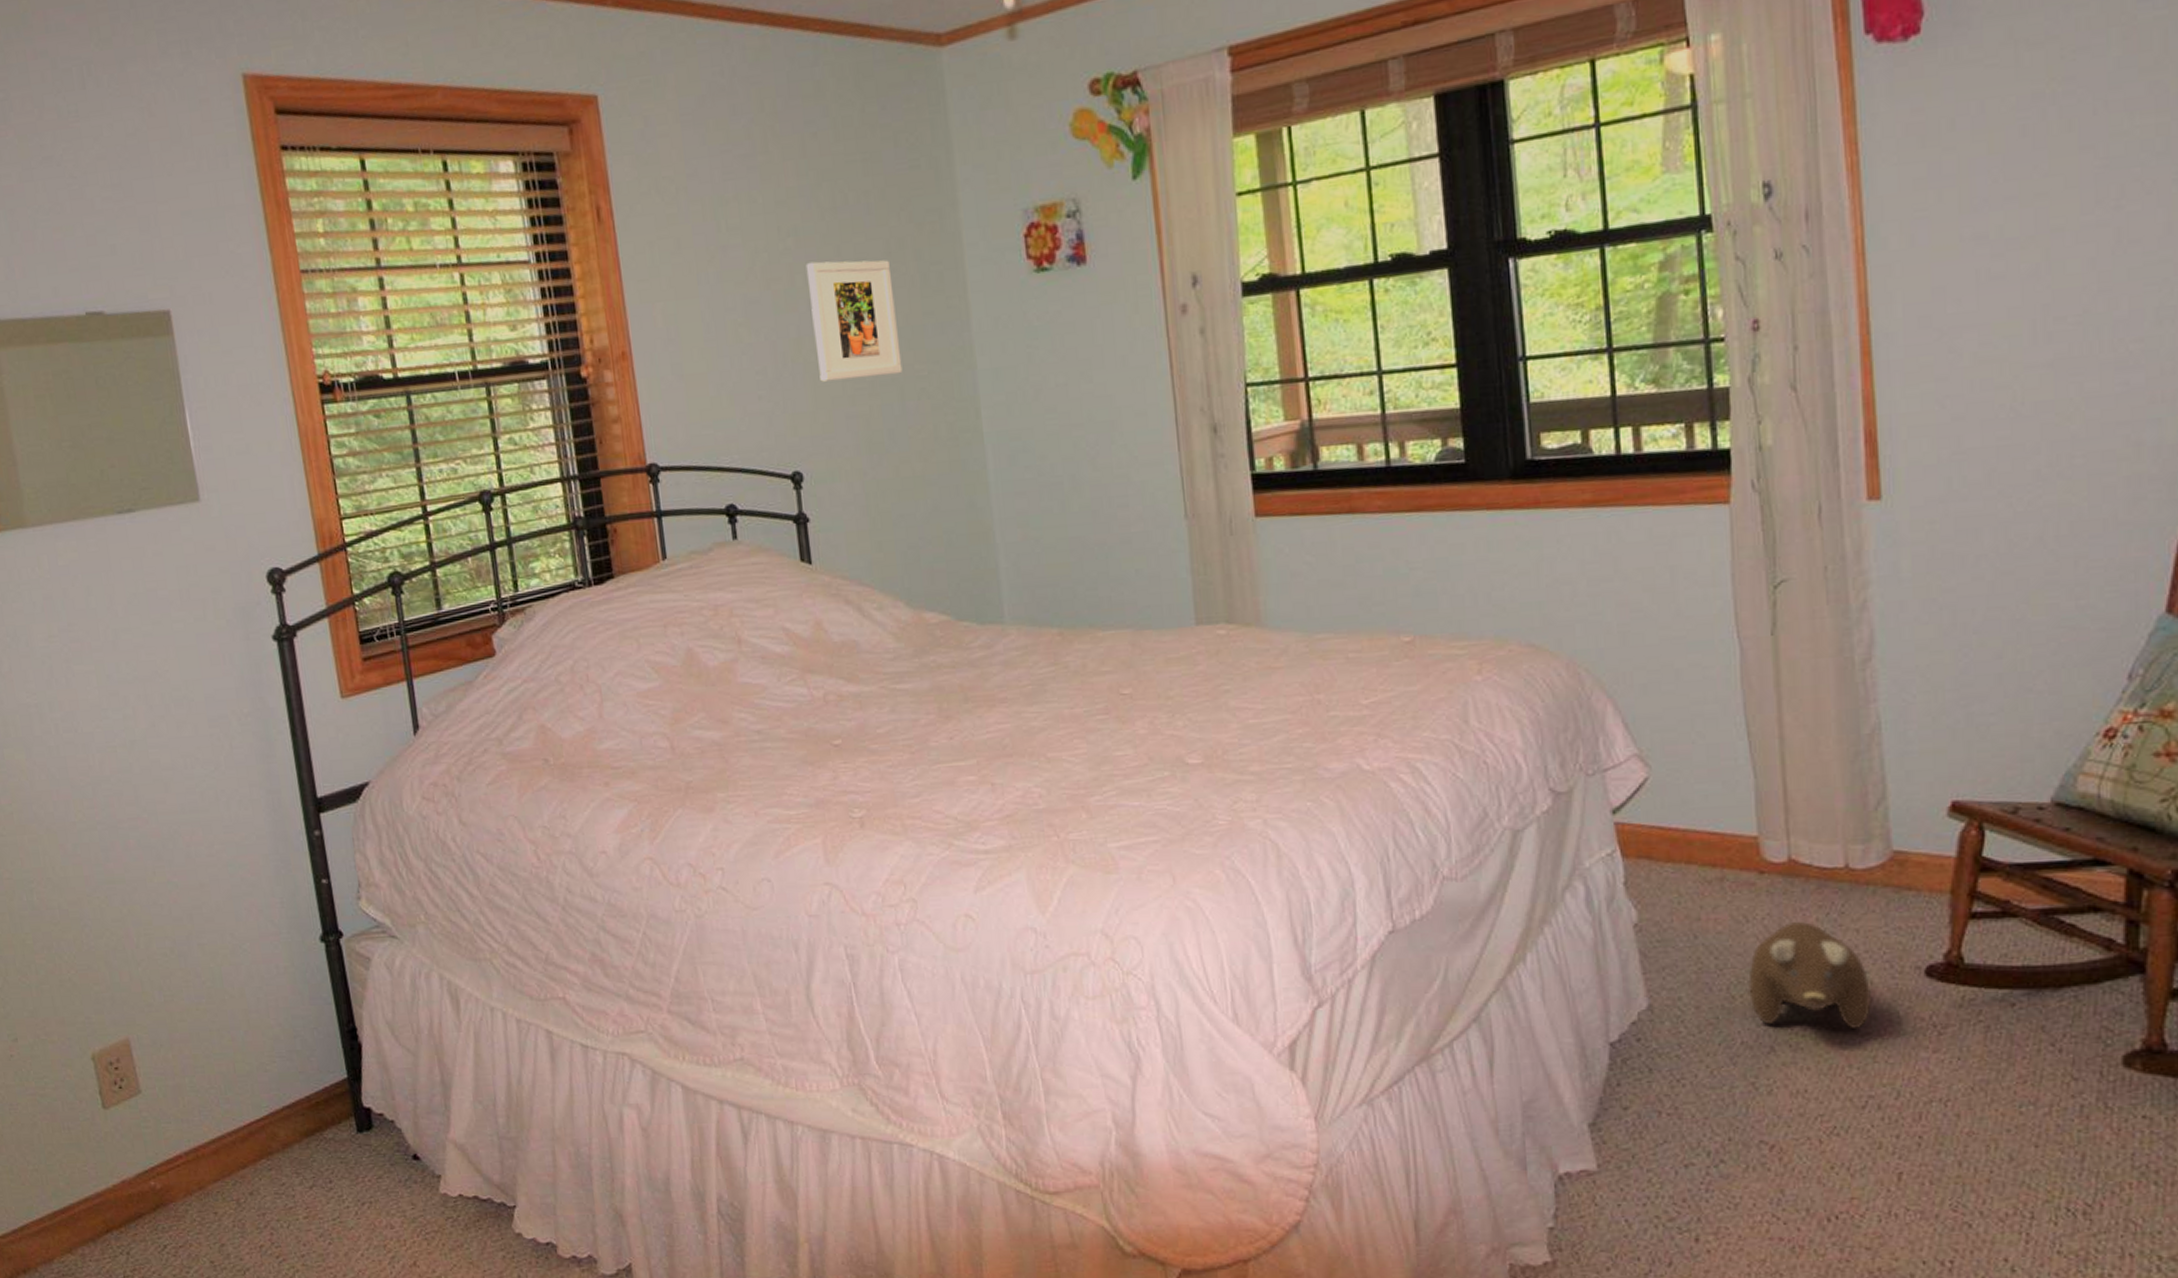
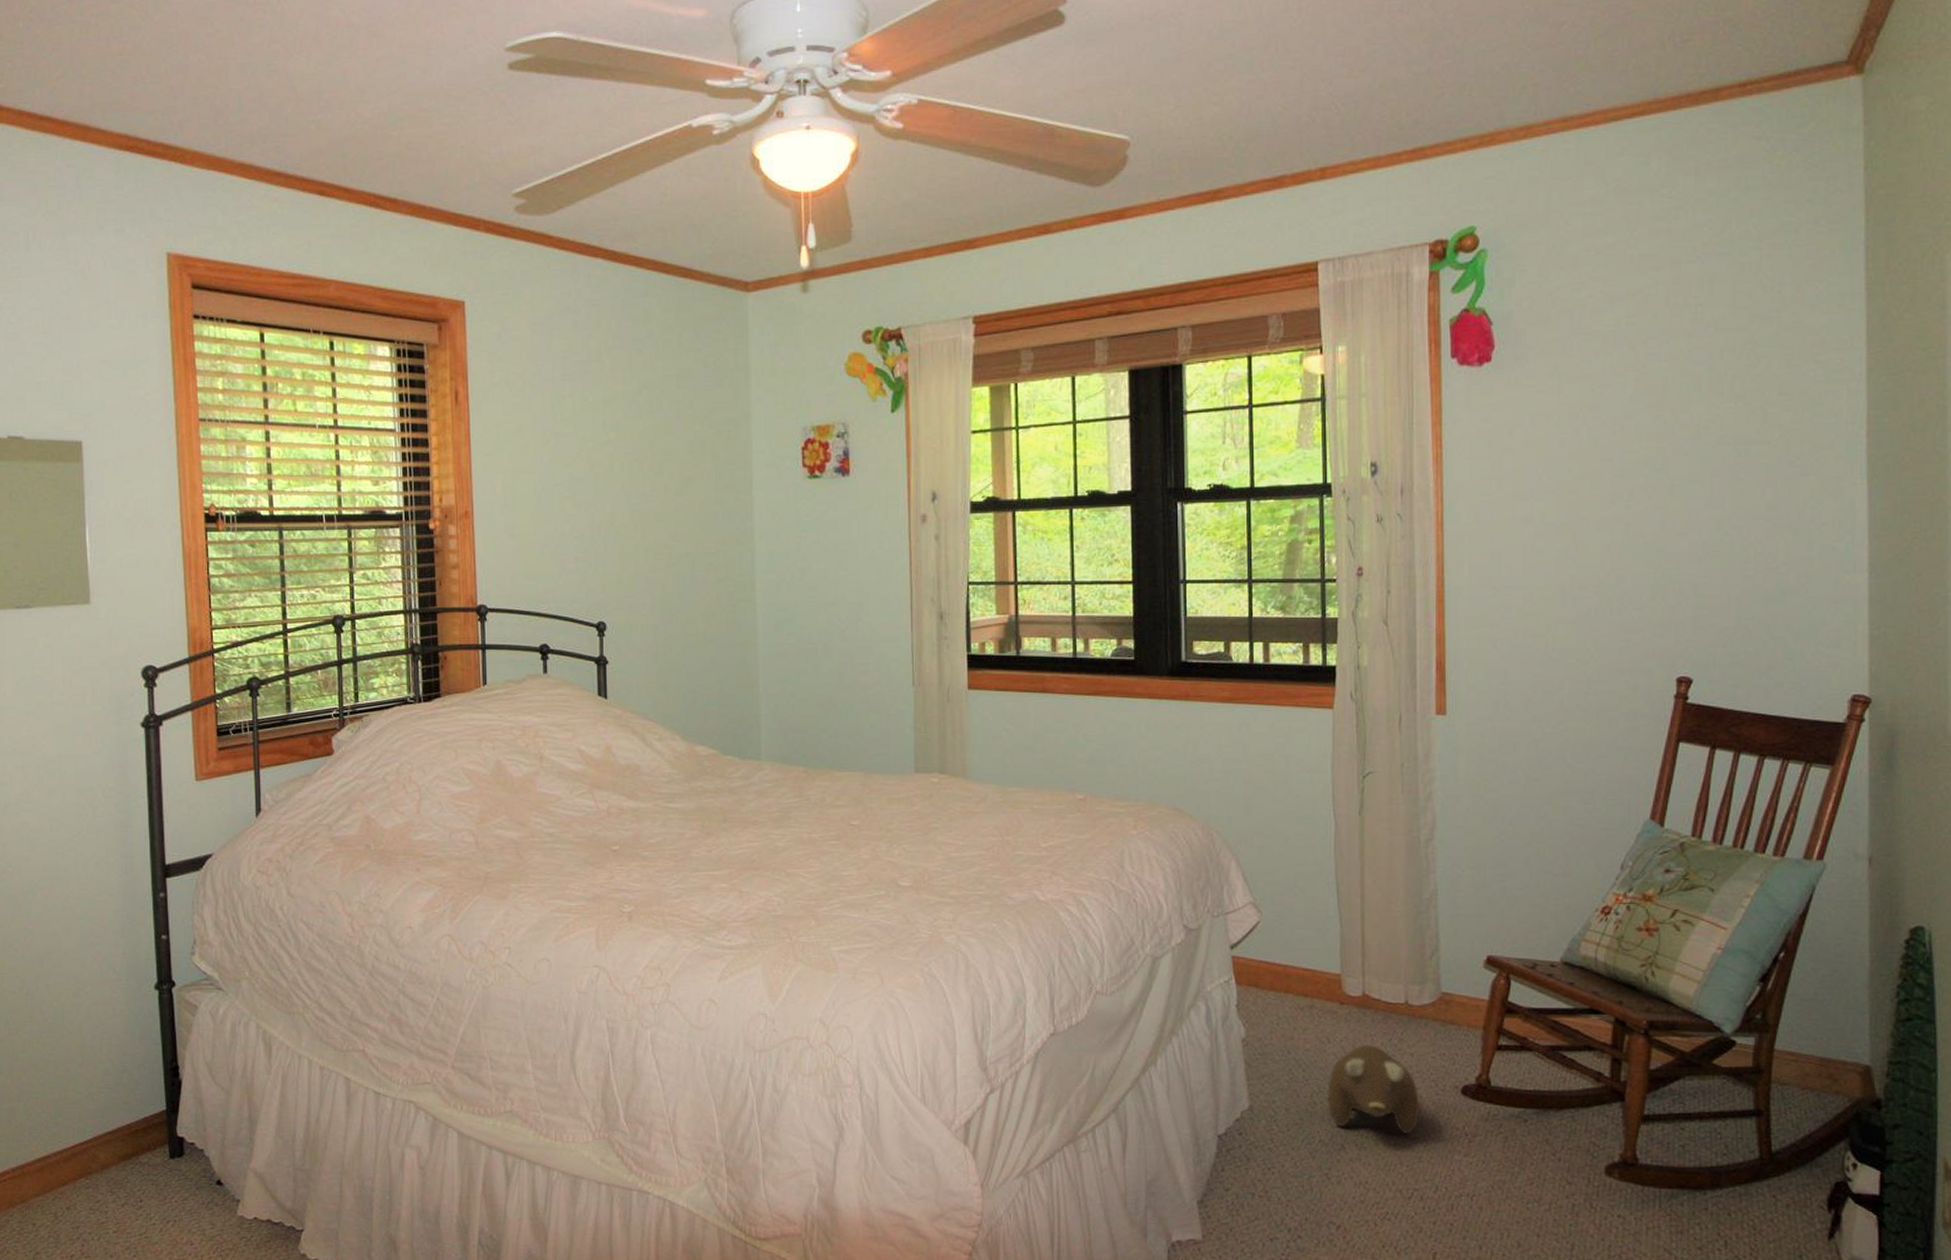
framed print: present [805,260,903,382] -> none [623,453,695,550]

